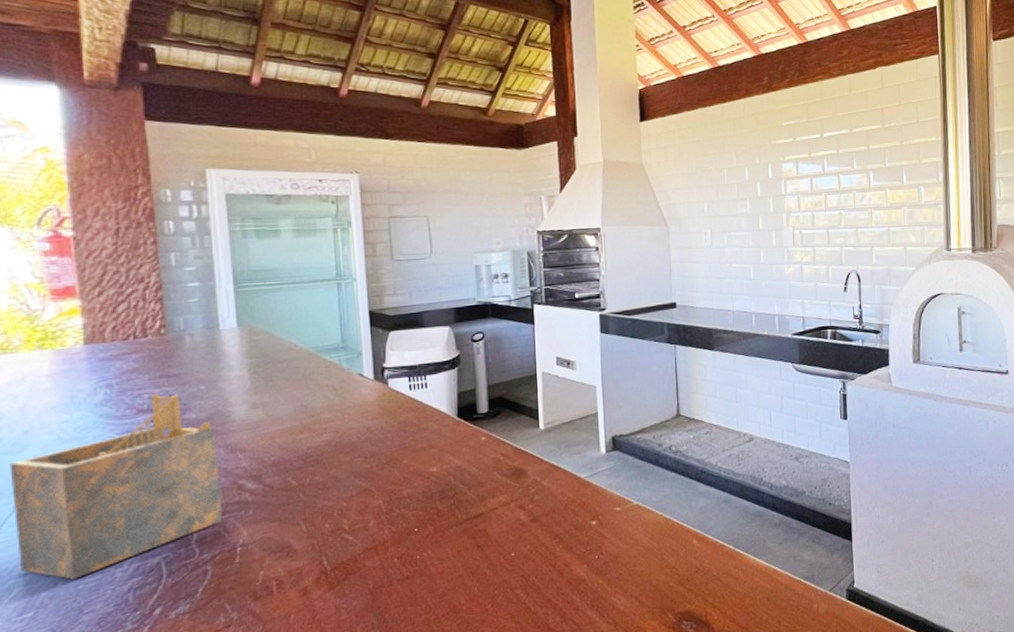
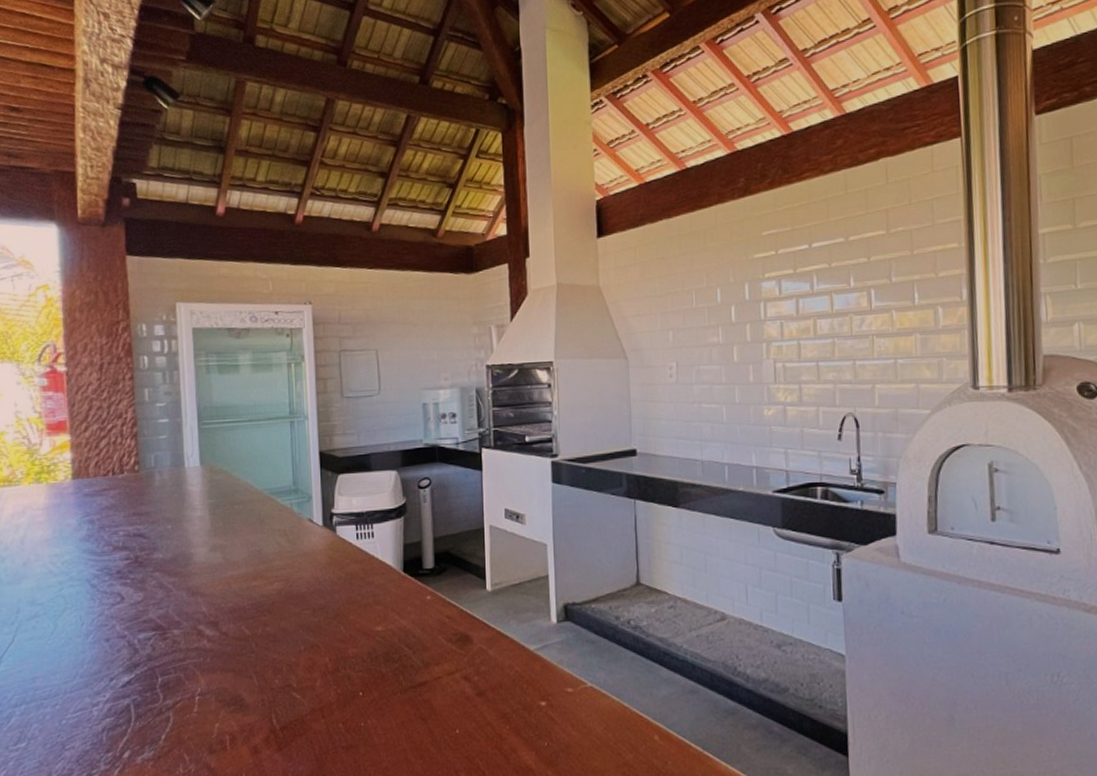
napkin holder: present [9,394,223,580] -> none [11,531,184,714]

